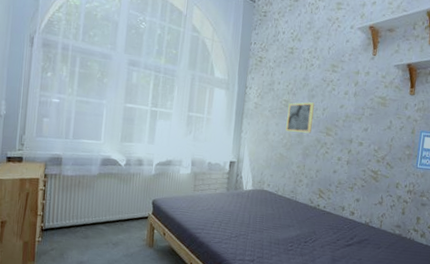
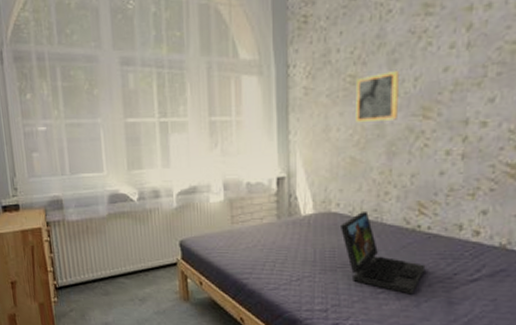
laptop: none [269,192,321,253] -> present [341,212,426,295]

